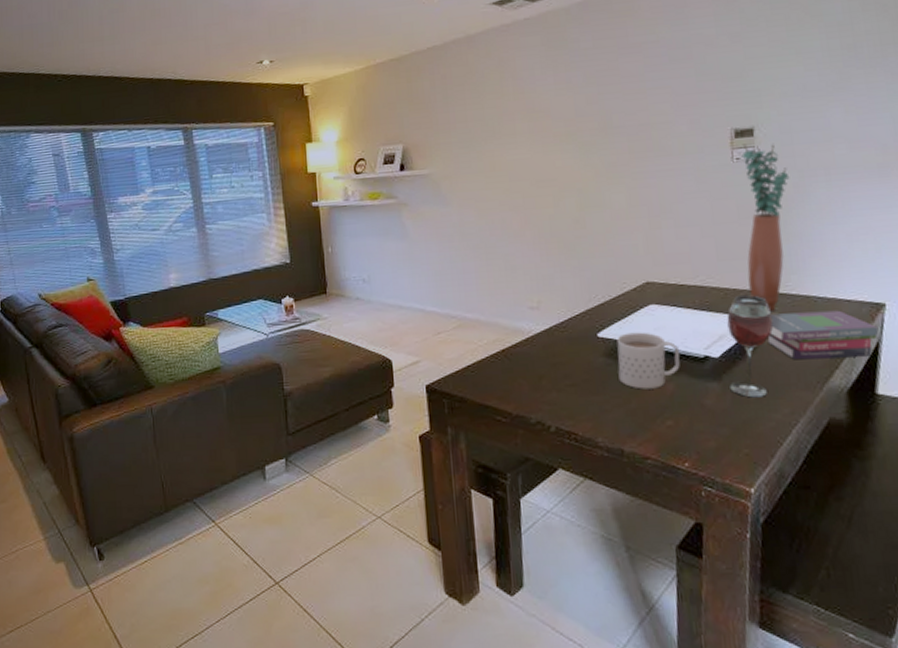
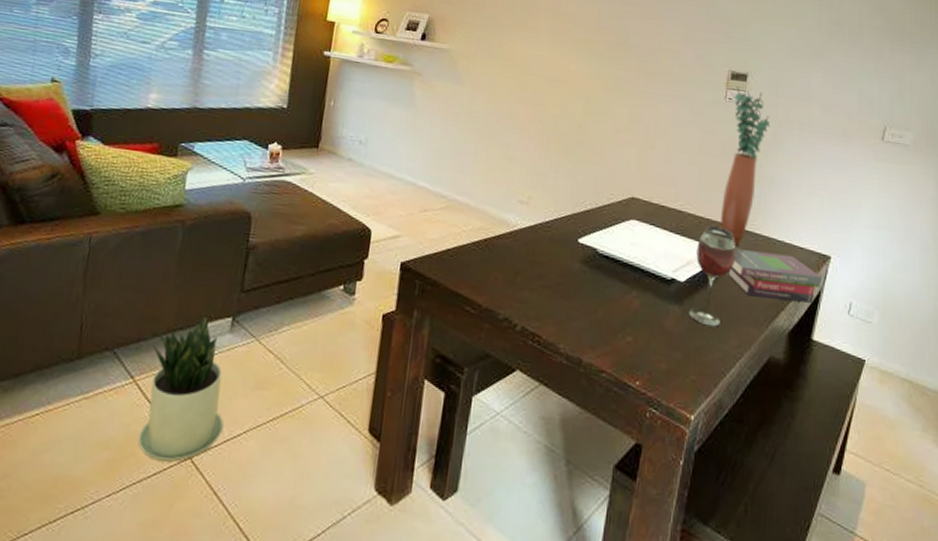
planter: none [224,462,300,588] -> present [138,317,224,462]
mug: present [616,332,681,390] -> none [590,243,651,303]

